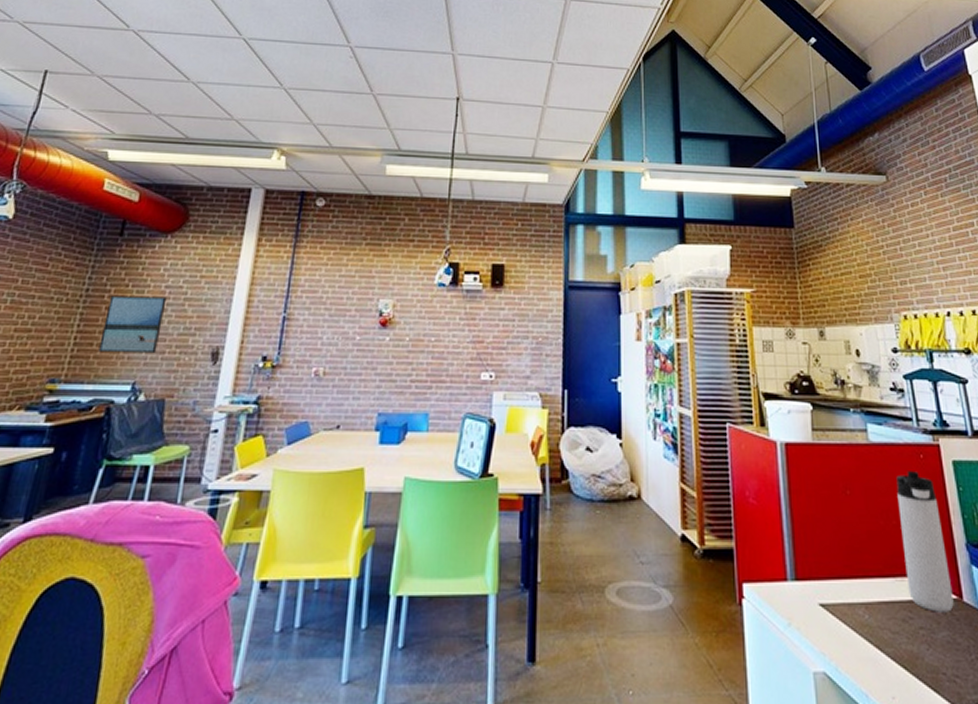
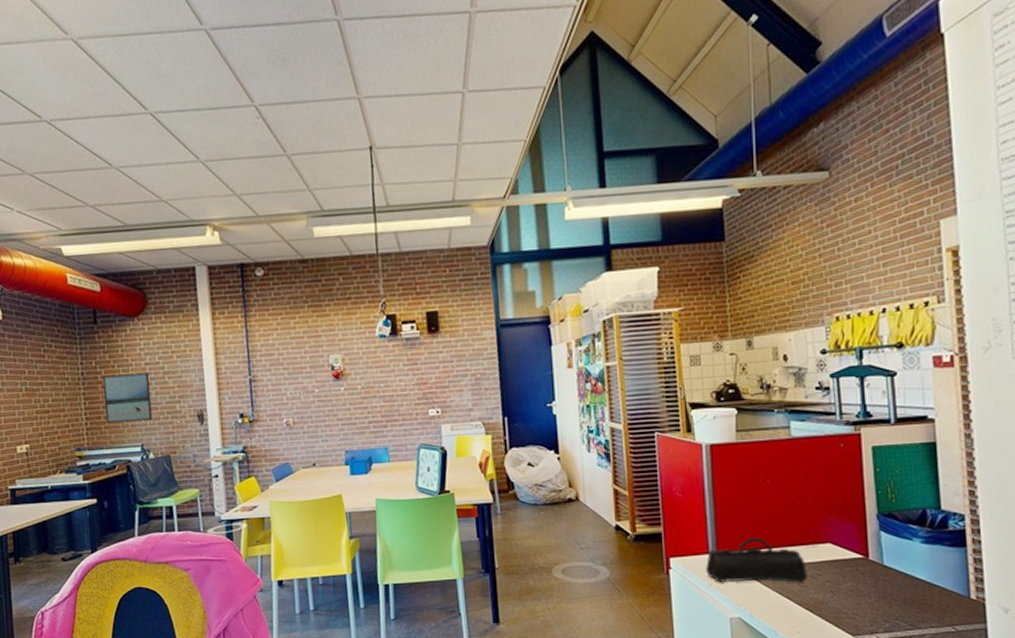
pencil case: none [784,563,899,628] -> present [706,537,808,583]
thermos bottle: present [896,471,954,612] -> none [815,458,860,569]

